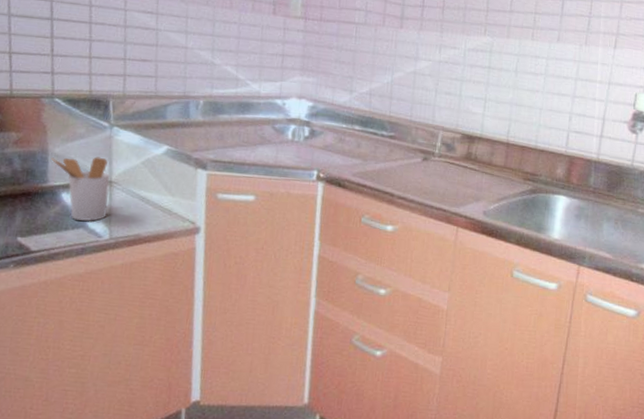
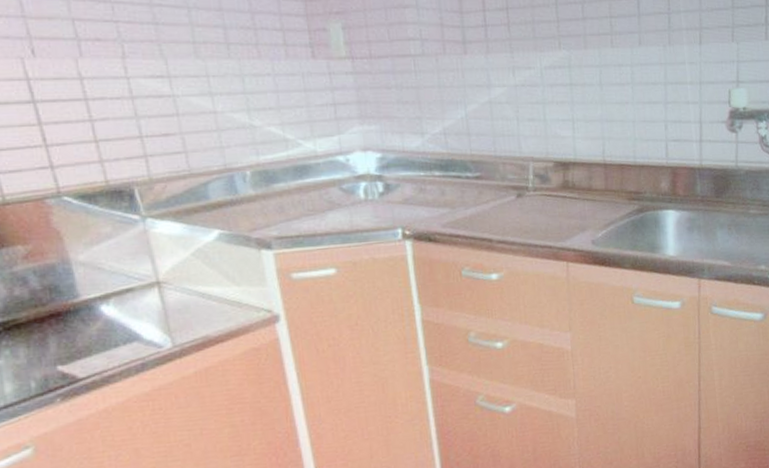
utensil holder: present [51,157,110,221] -> none [76,256,163,334]

